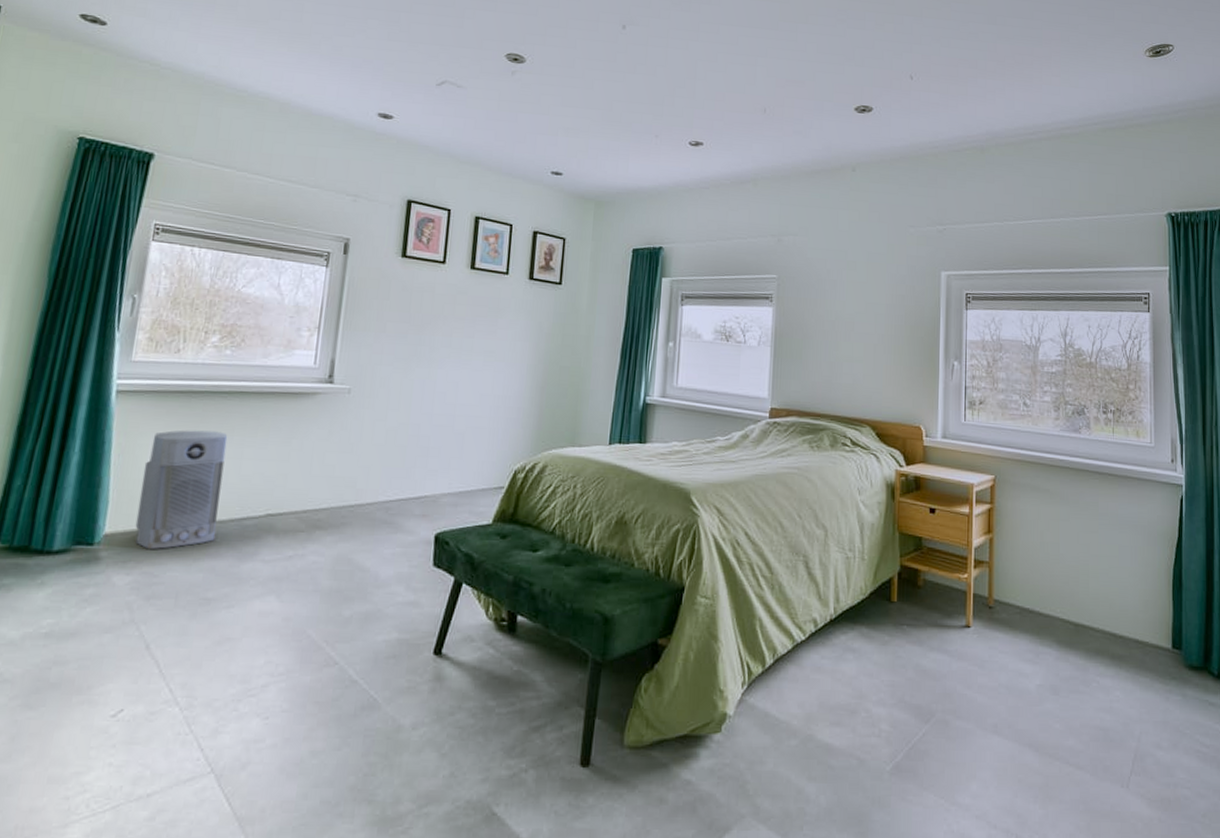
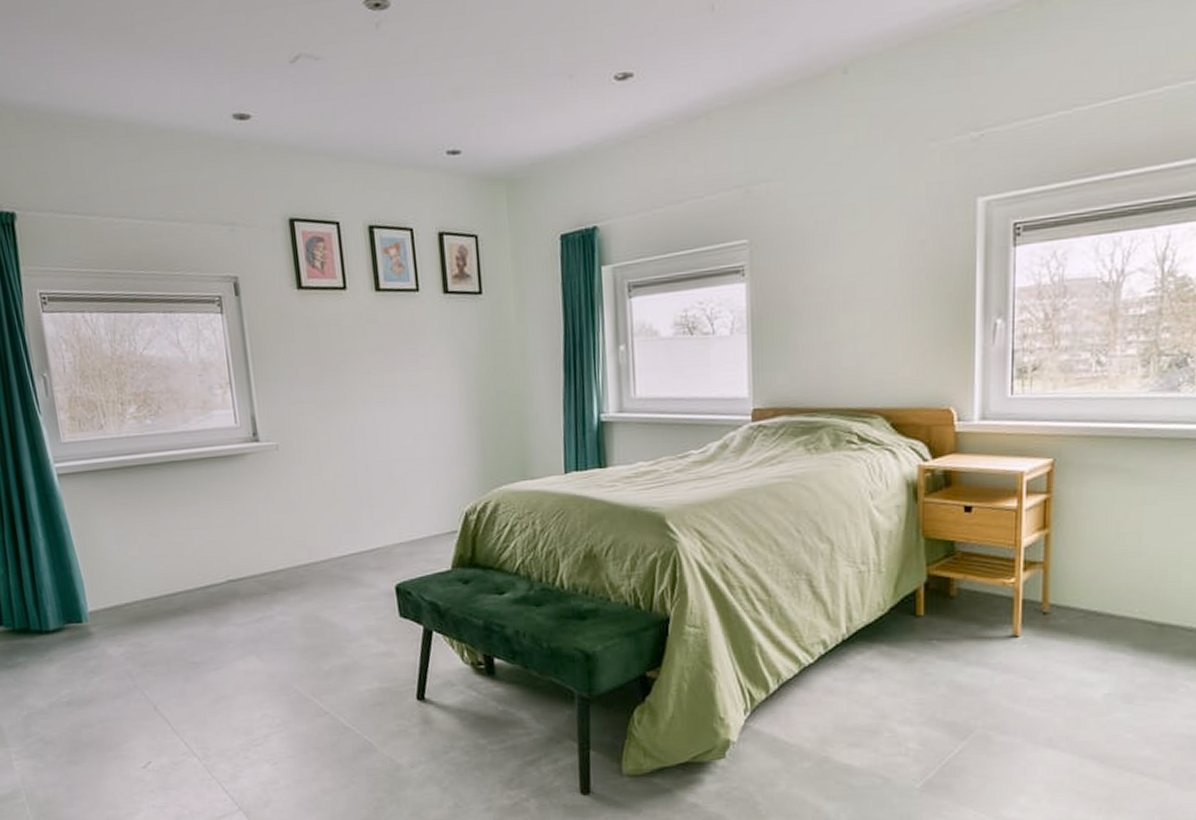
air purifier: present [135,430,228,549] -> none [103,504,187,622]

